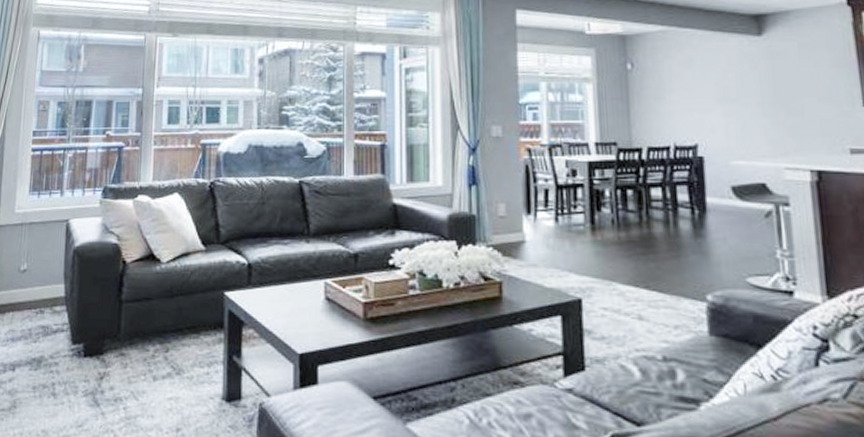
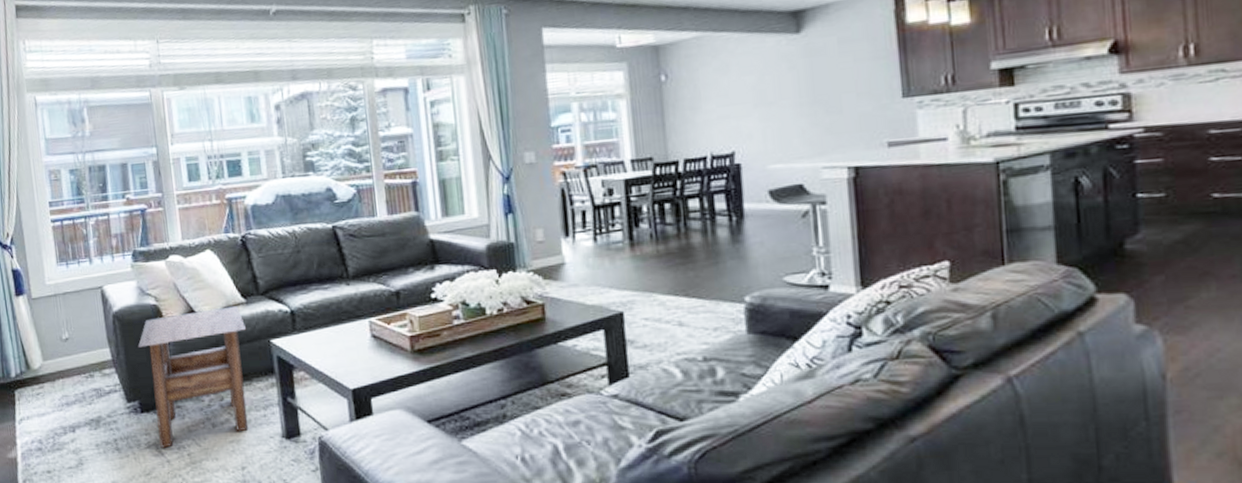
side table: none [93,253,202,398] -> present [138,306,249,448]

